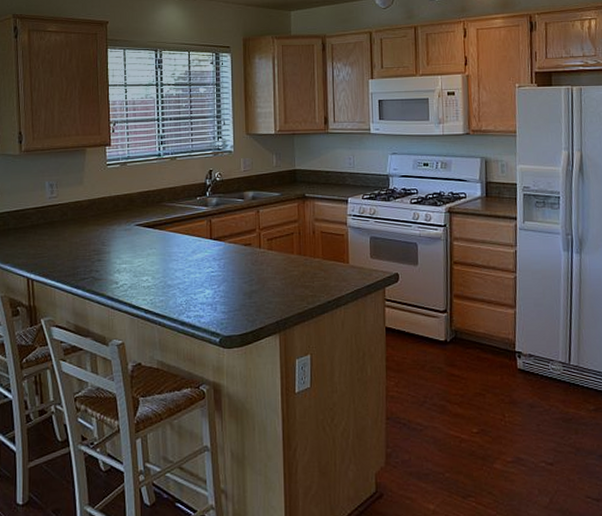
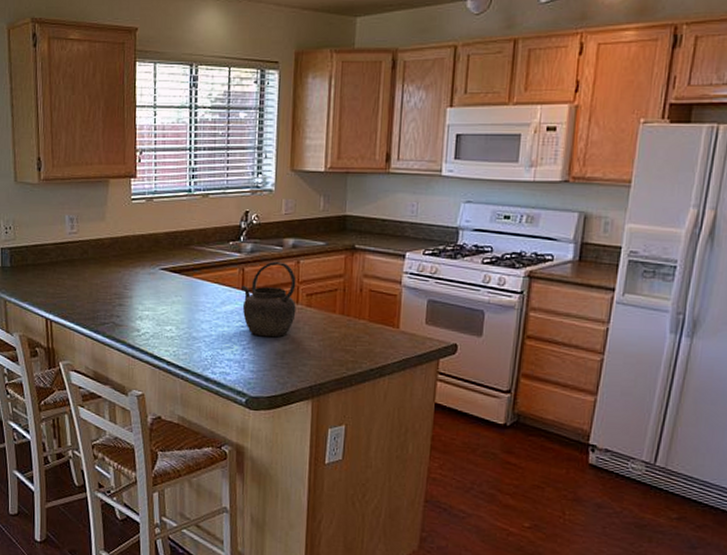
kettle: none [209,212,259,280] -> present [240,261,296,338]

